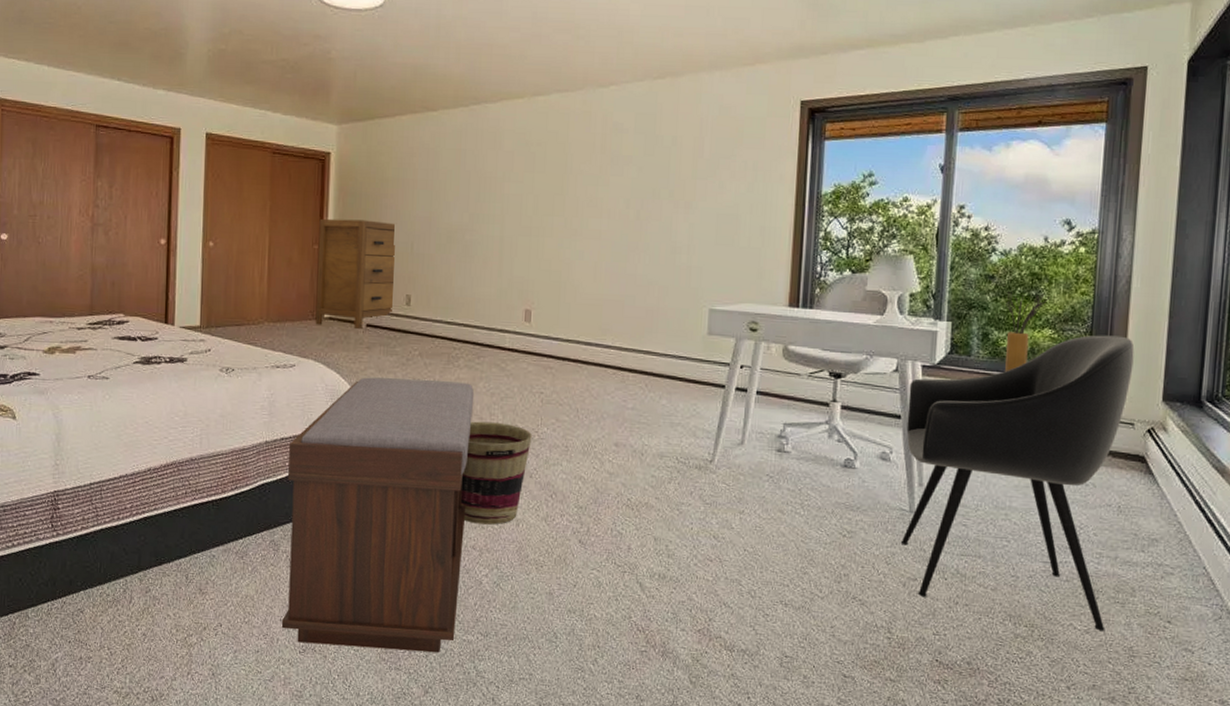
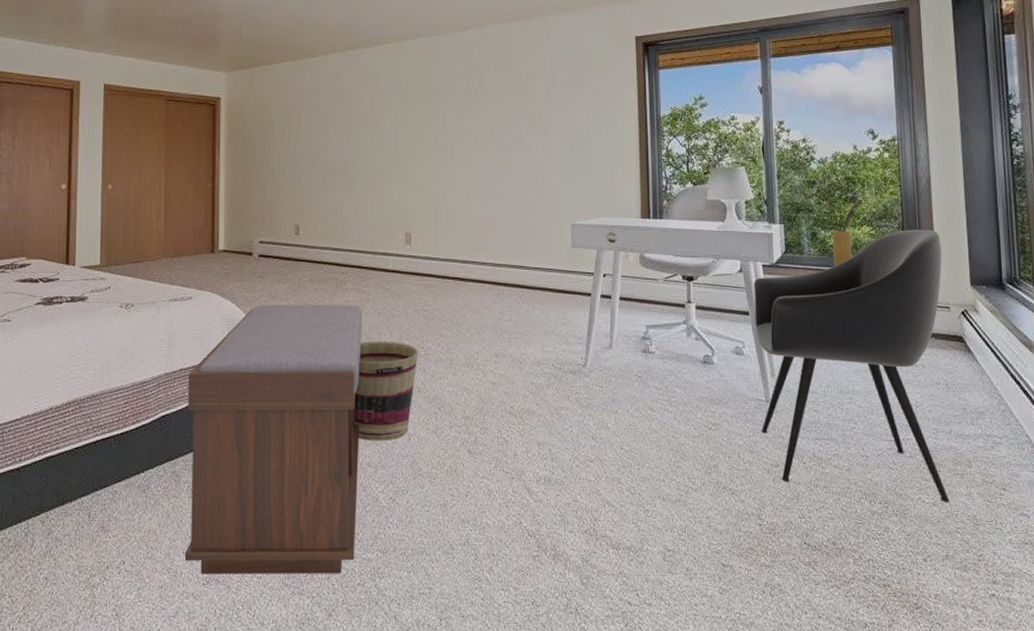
dresser: present [315,218,395,330] -> none [210,158,283,260]

